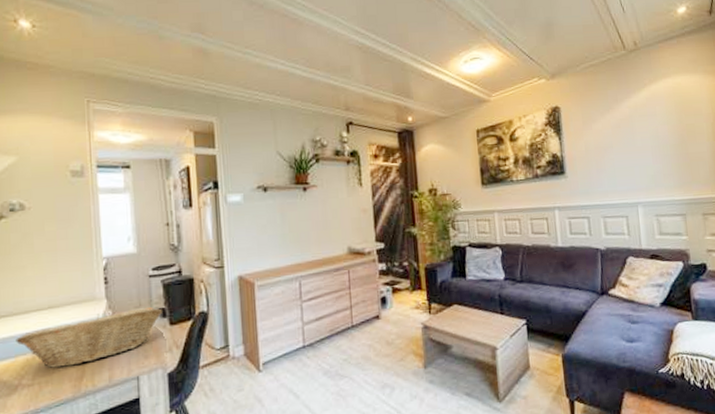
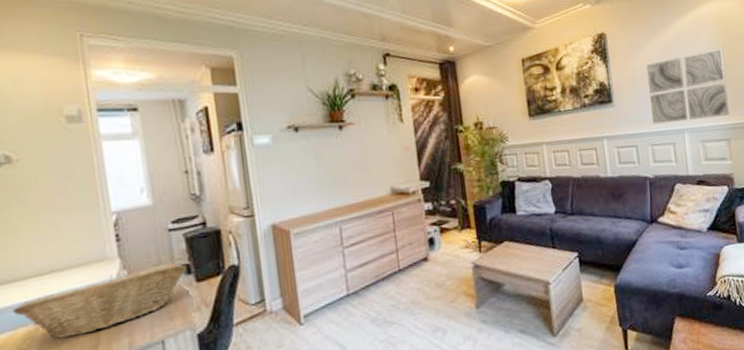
wall art: none [600,123,686,197] -> present [647,48,729,124]

